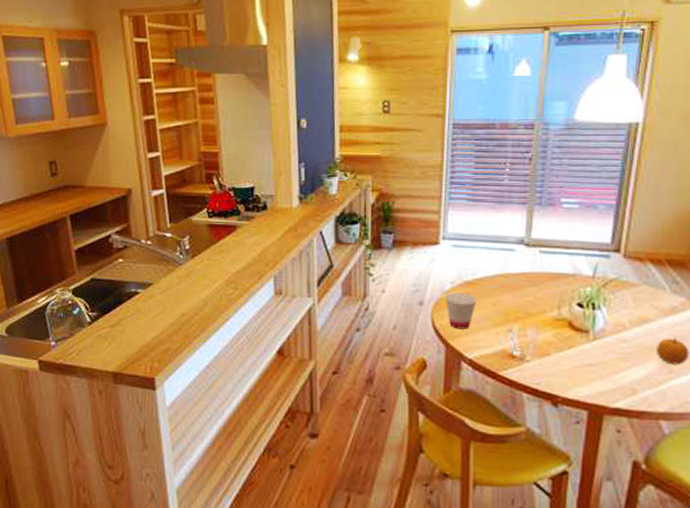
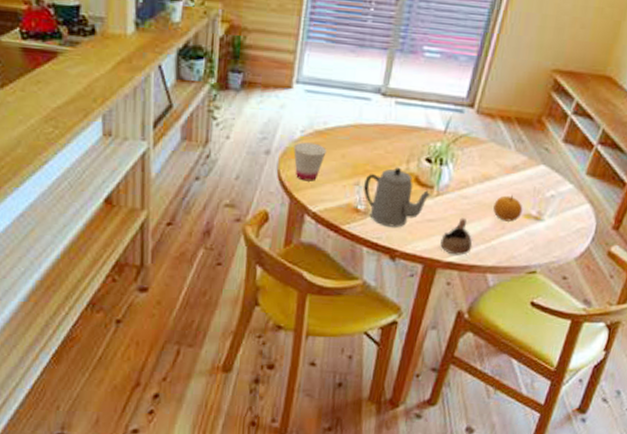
teapot: none [517,313,587,373] -> present [364,167,431,227]
cup: none [604,361,639,401] -> present [440,217,473,256]

